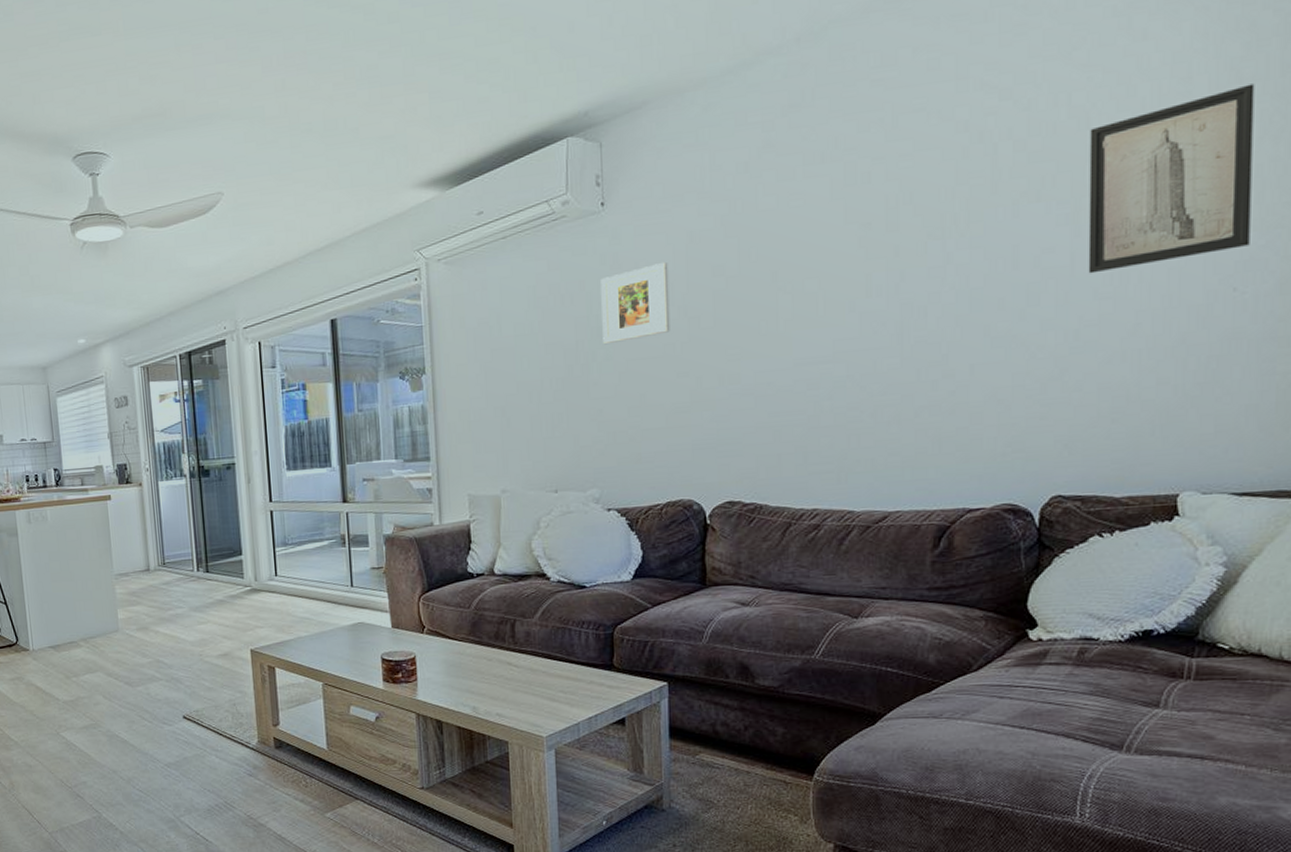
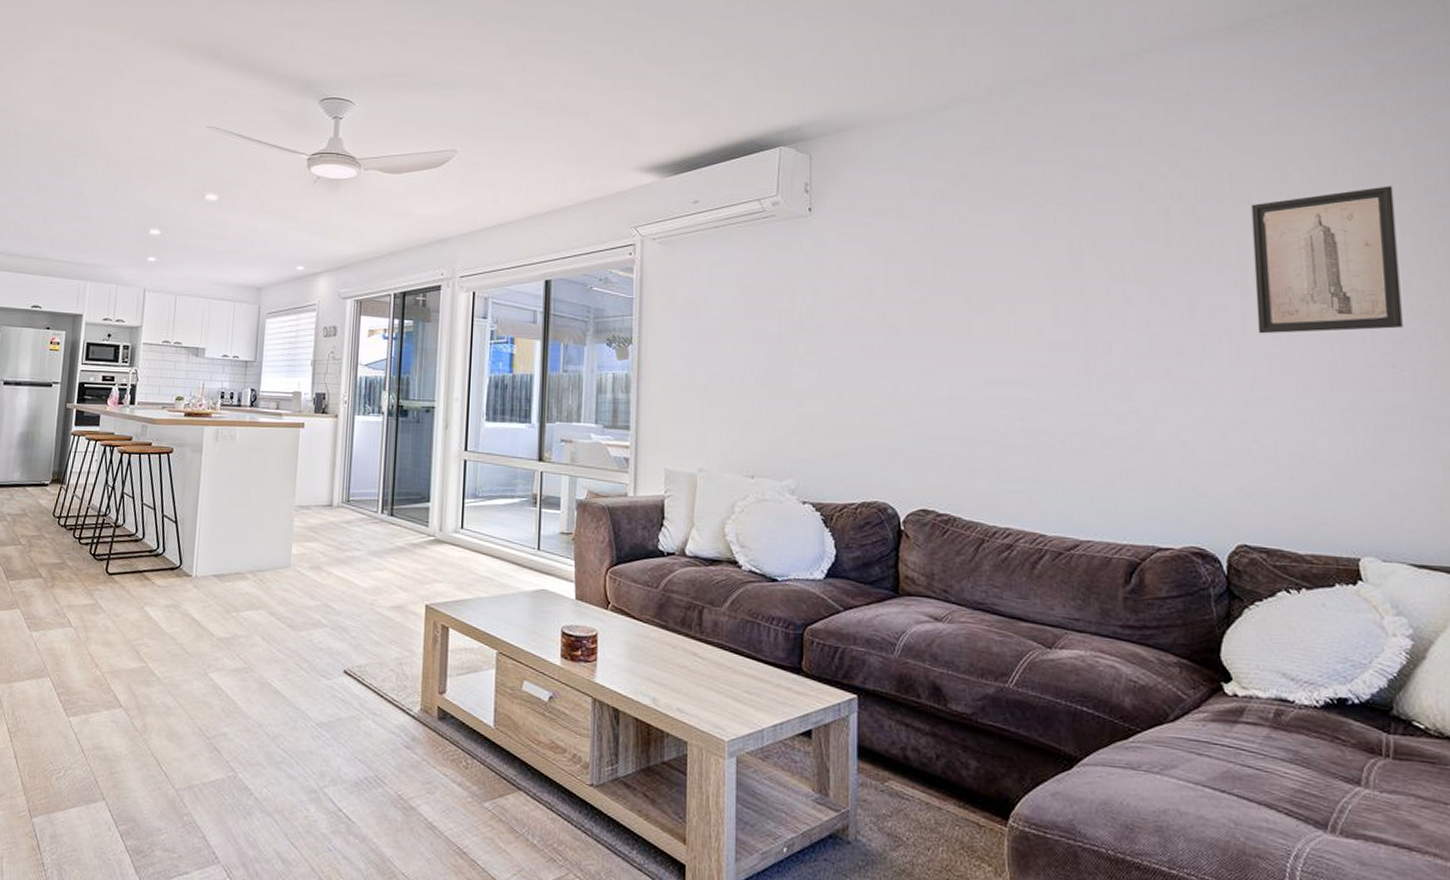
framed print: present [601,261,670,345] -> none [805,269,870,339]

